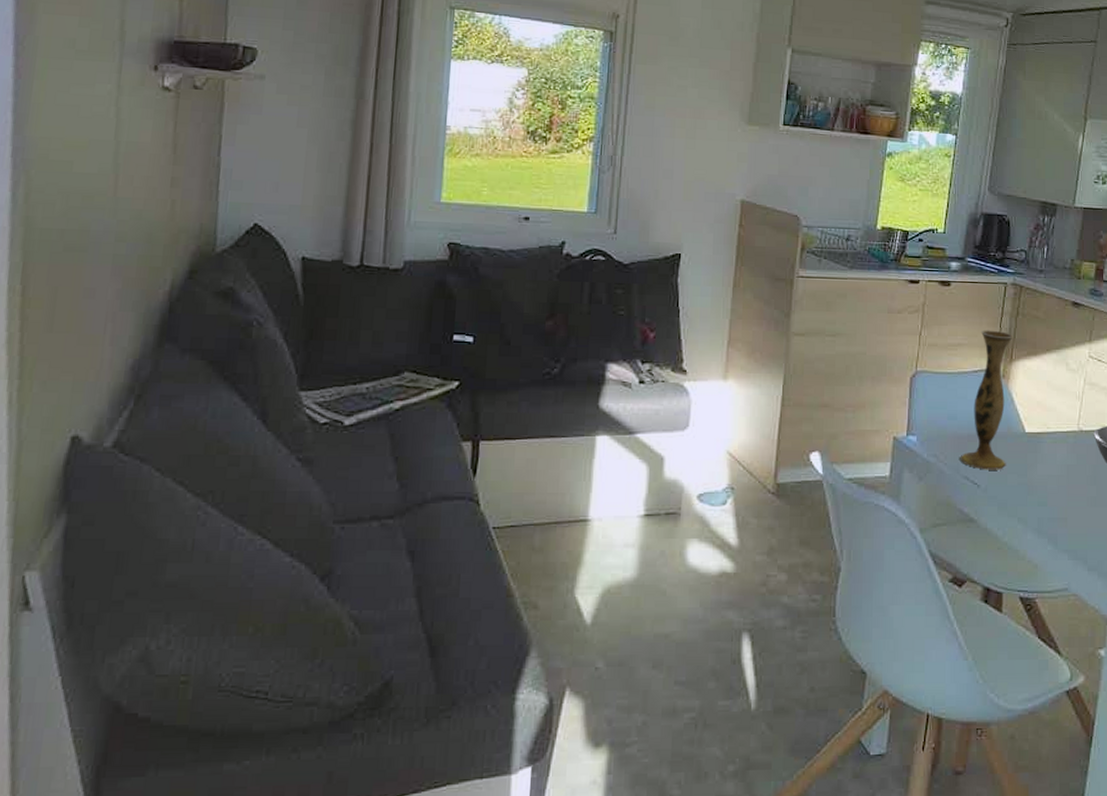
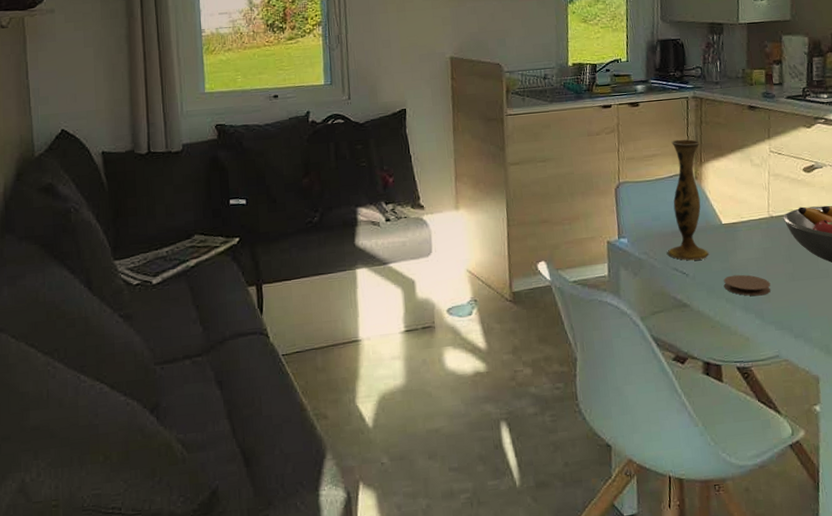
coaster: none [1017,492,1070,519] -> present [723,274,771,296]

